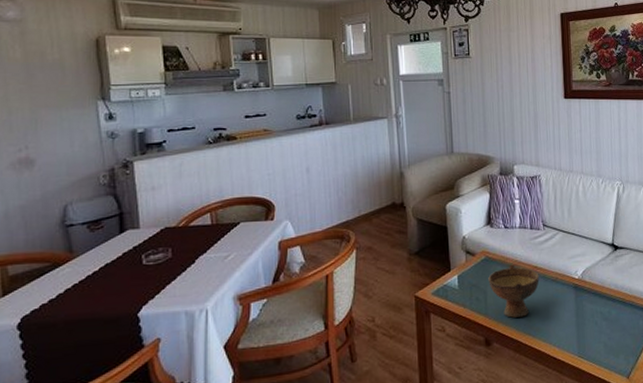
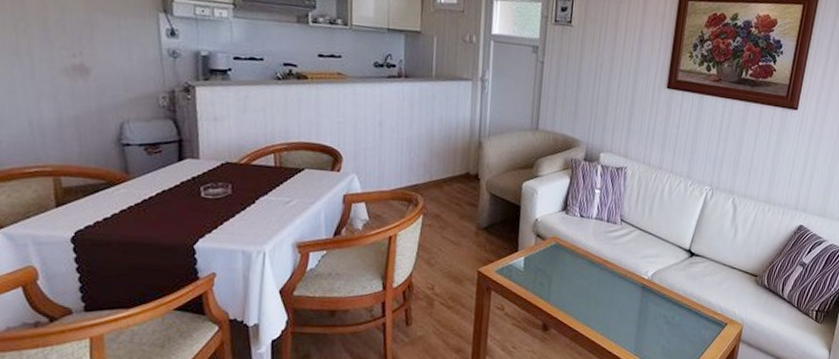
bowl: present [488,264,540,319] -> none [555,254,608,309]

